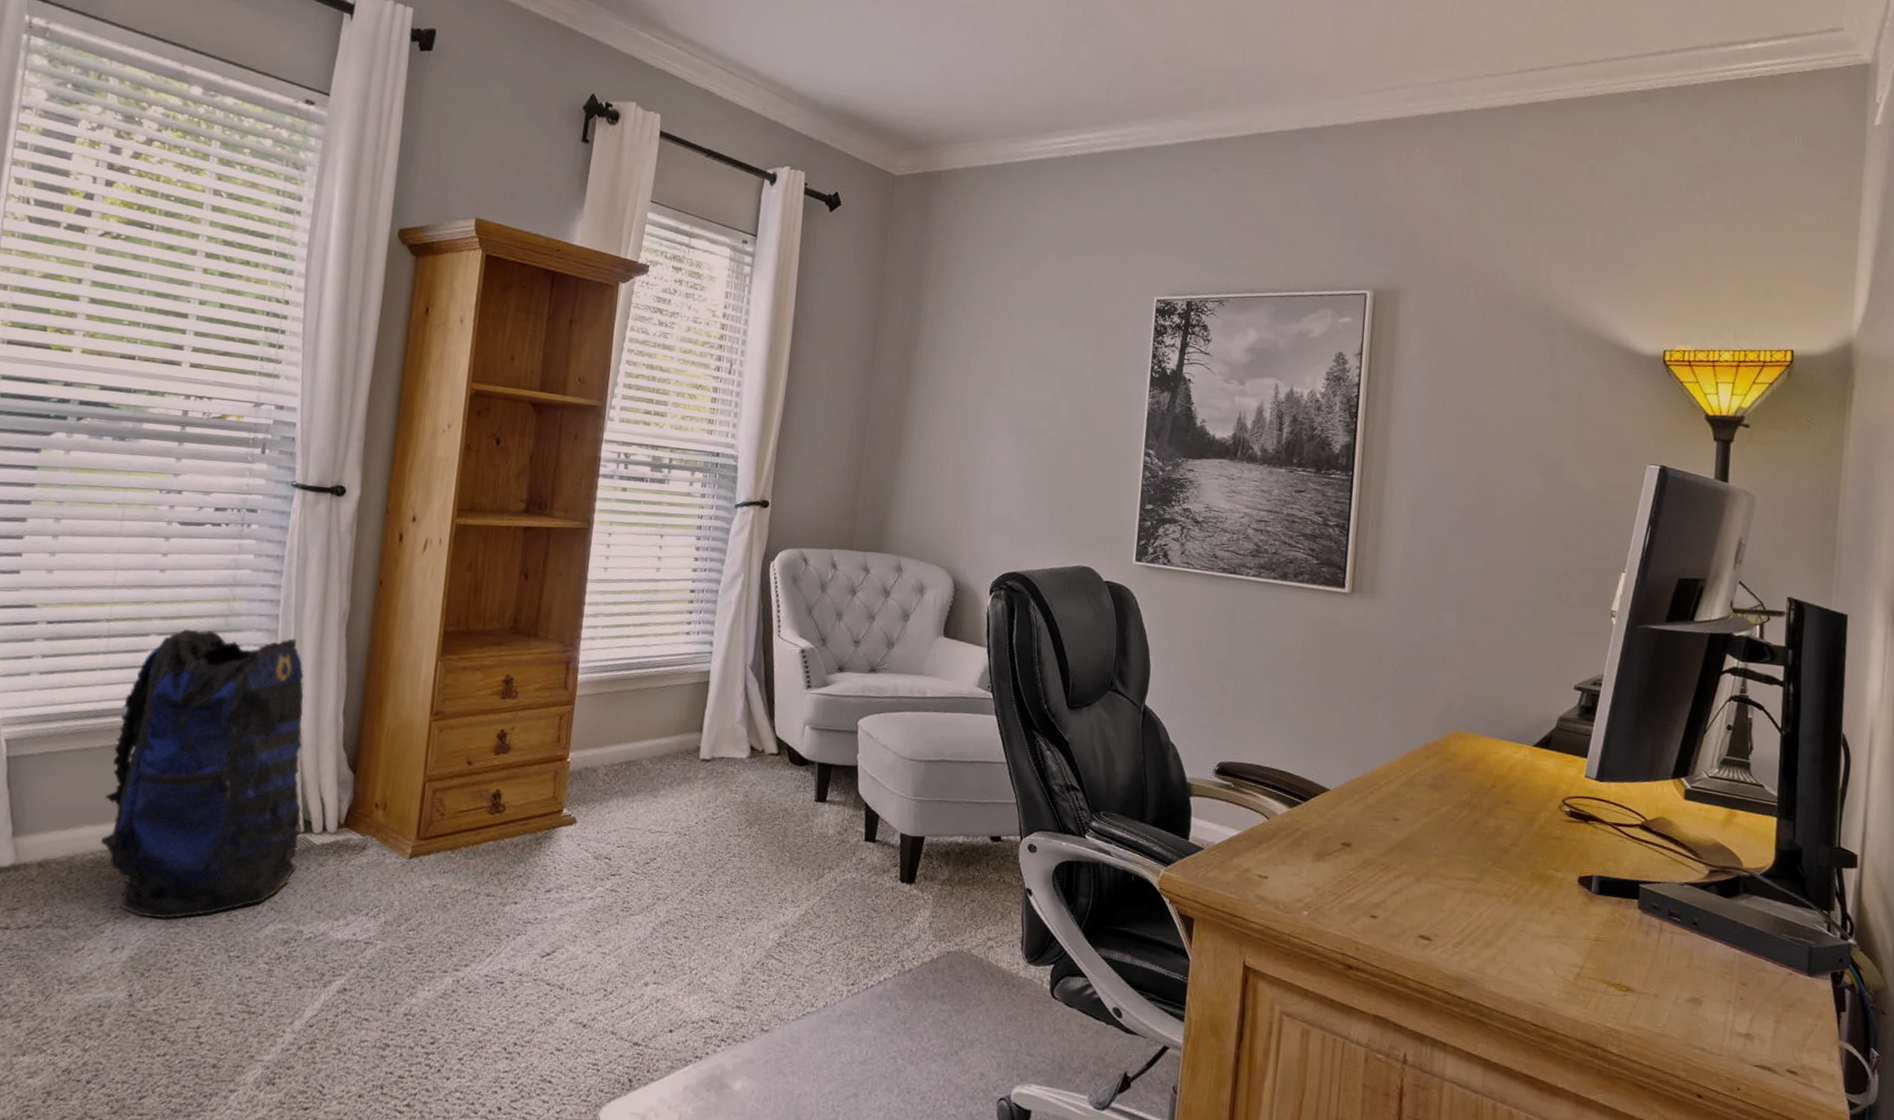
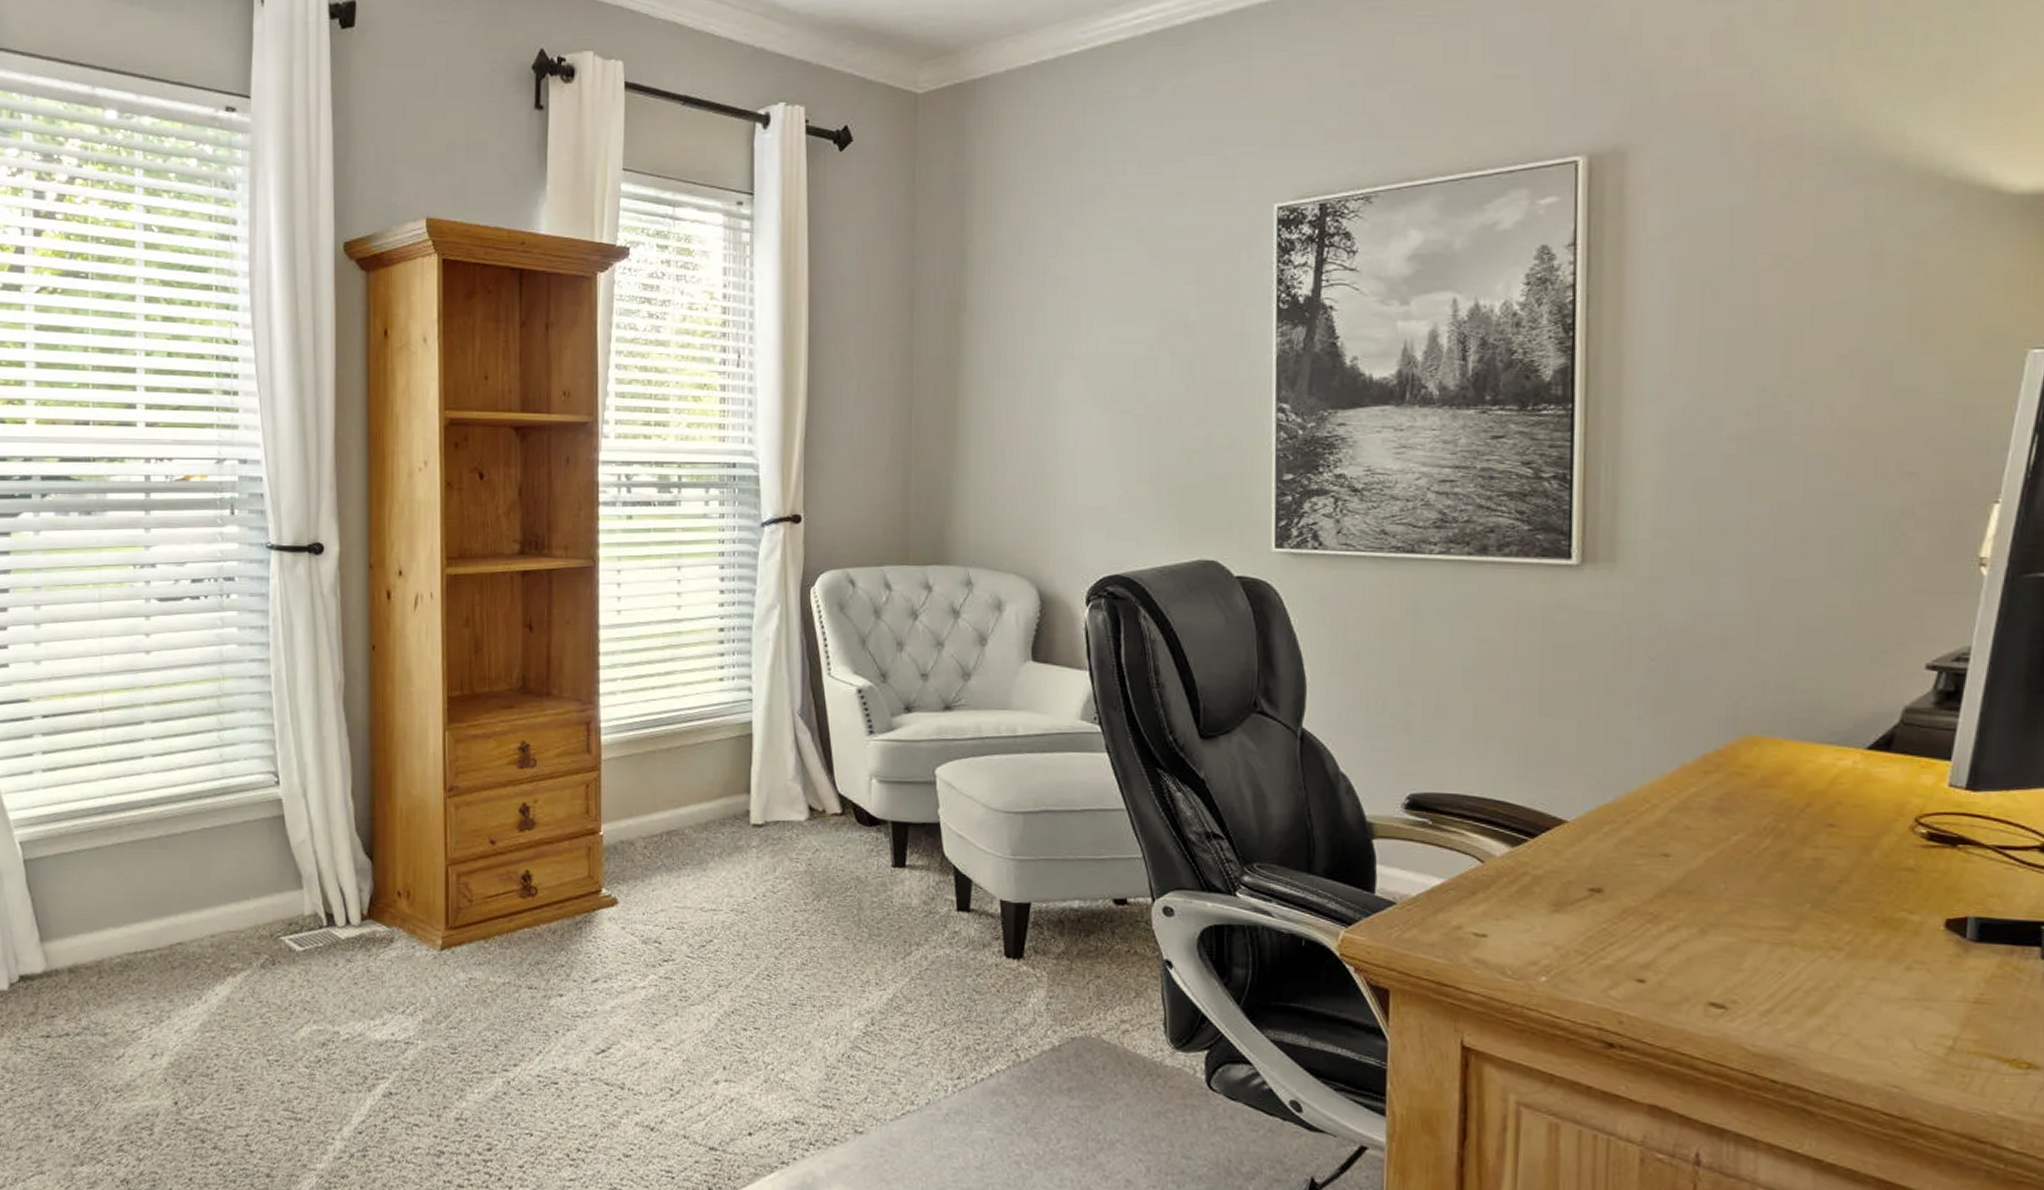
backpack: present [101,629,305,919] -> none [123,713,325,1023]

